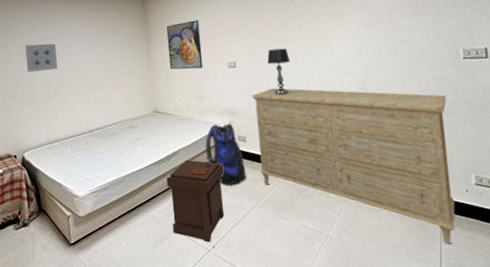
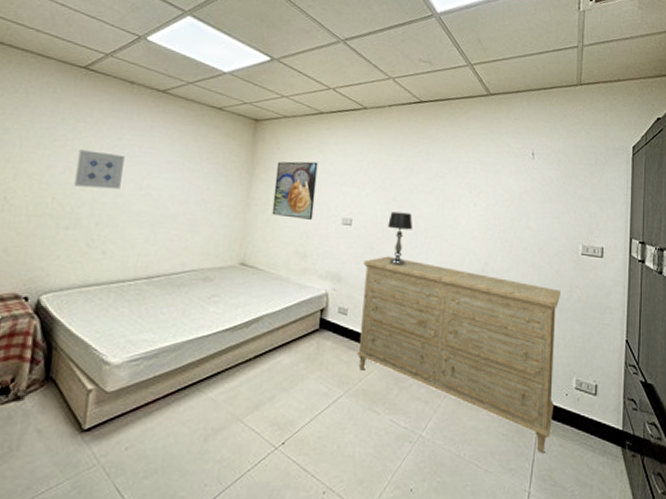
nightstand: present [166,159,225,243] -> none [234,329,314,438]
backpack: present [205,123,246,186] -> none [295,289,341,367]

